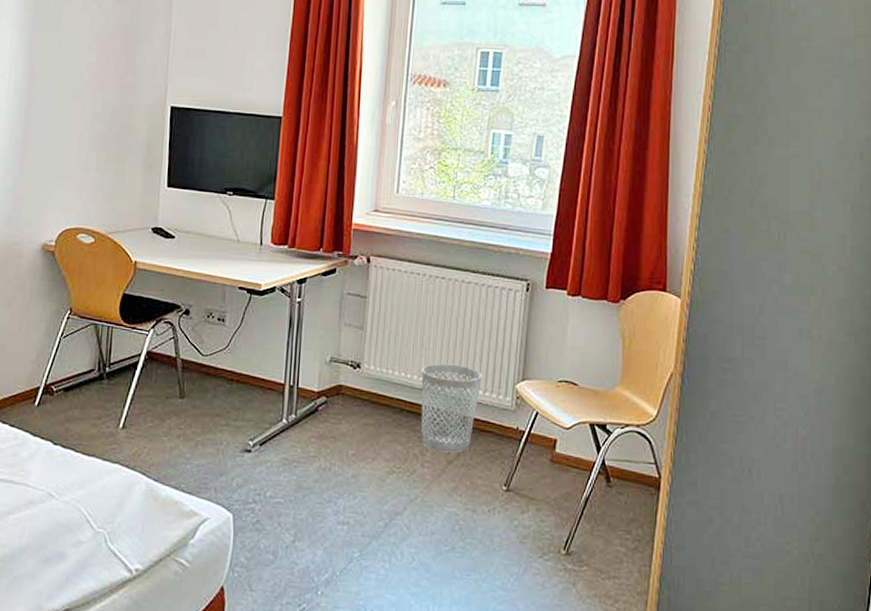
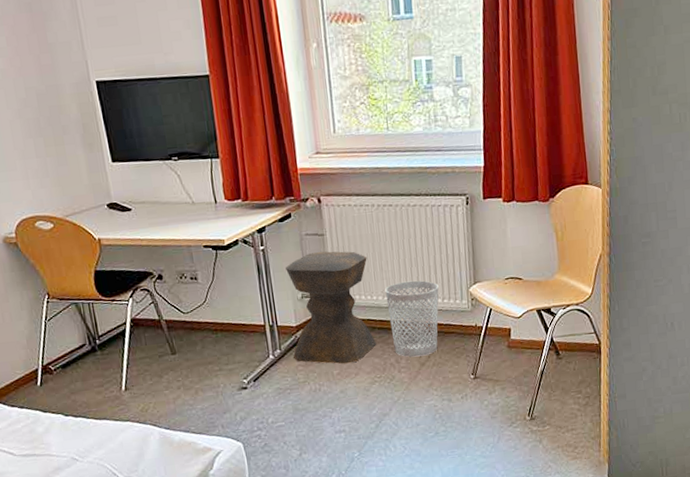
stool: none [307,314,408,445] -> present [286,251,377,364]

